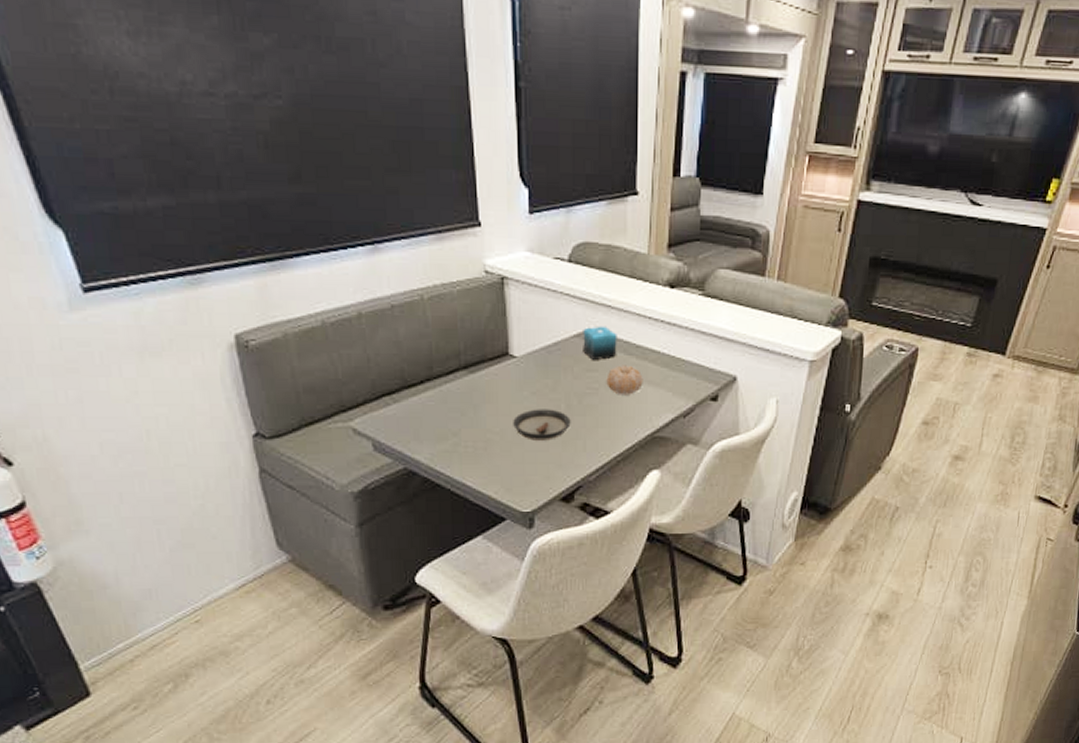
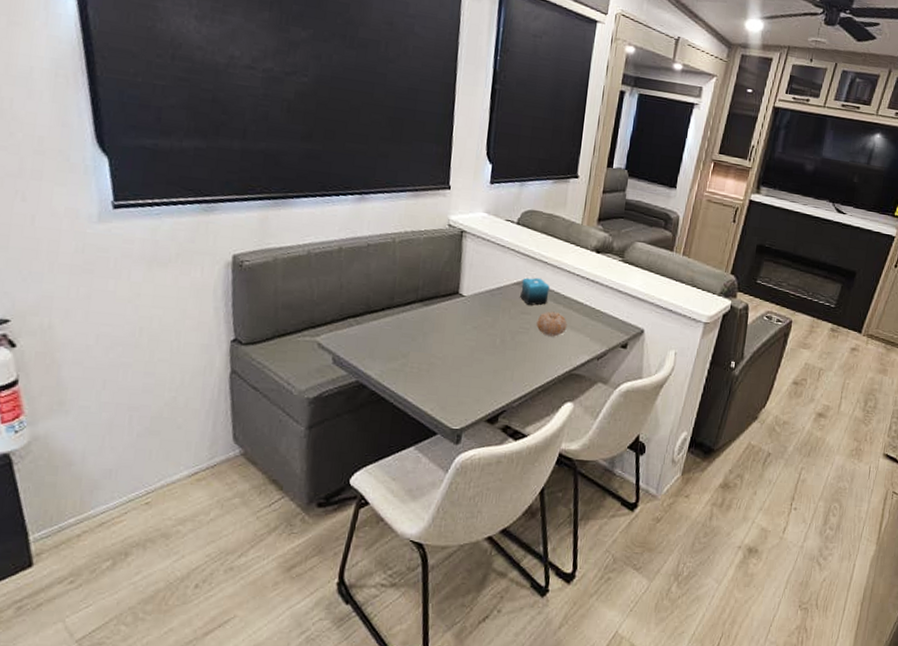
saucer: present [513,409,571,441] -> none [454,341,503,369]

